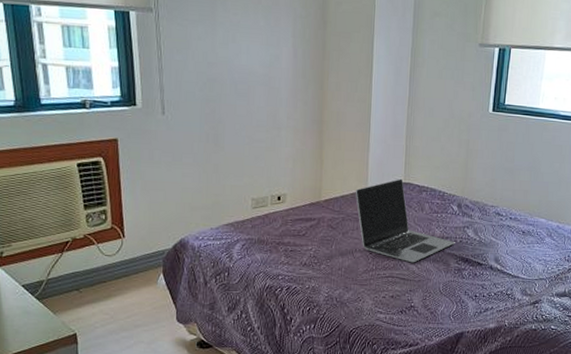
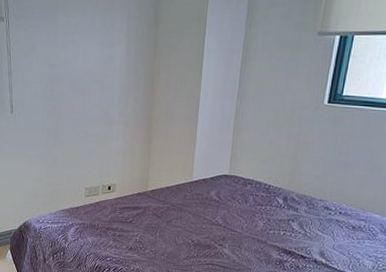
laptop: present [355,178,455,263] -> none [180,171,279,253]

